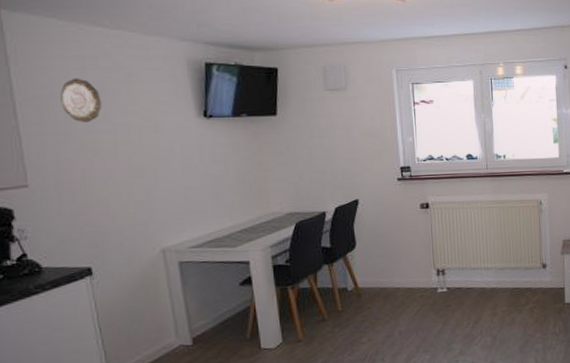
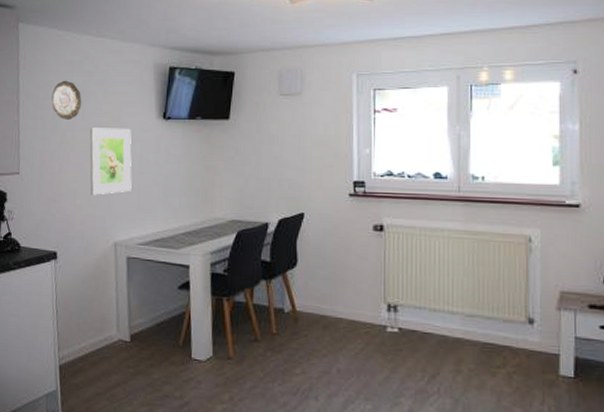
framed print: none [117,128,176,203] -> present [89,127,132,195]

